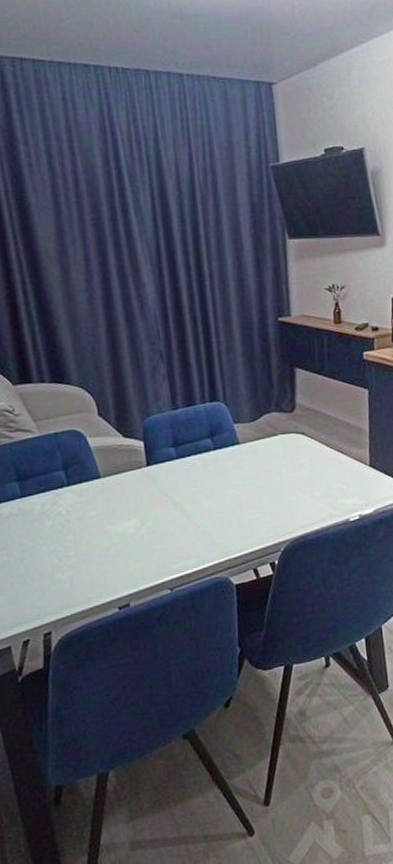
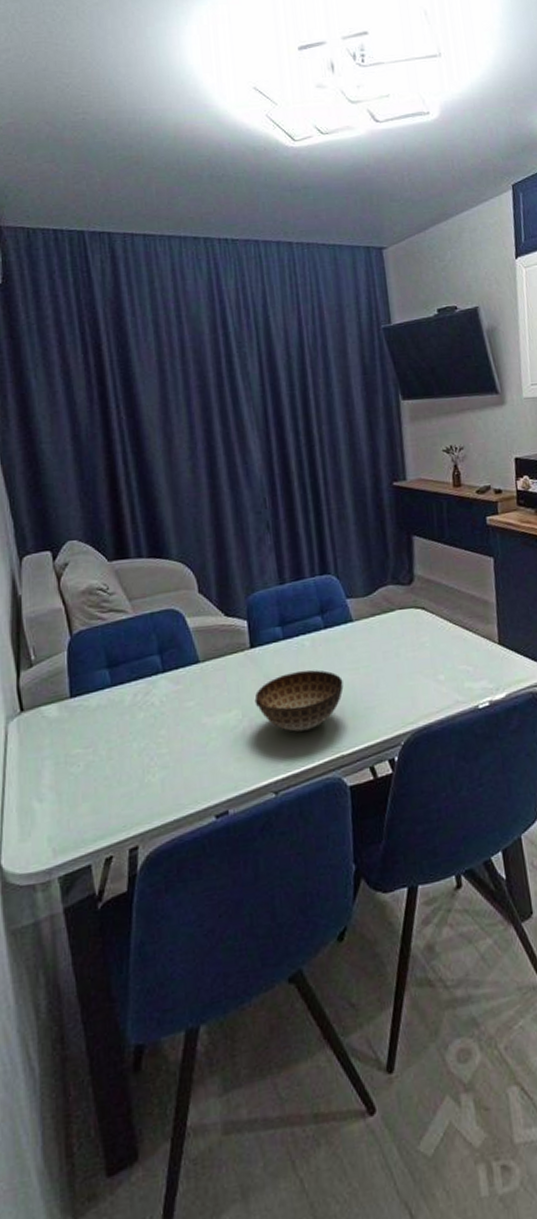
bowl: none [151,486,231,539] -> present [254,670,344,732]

